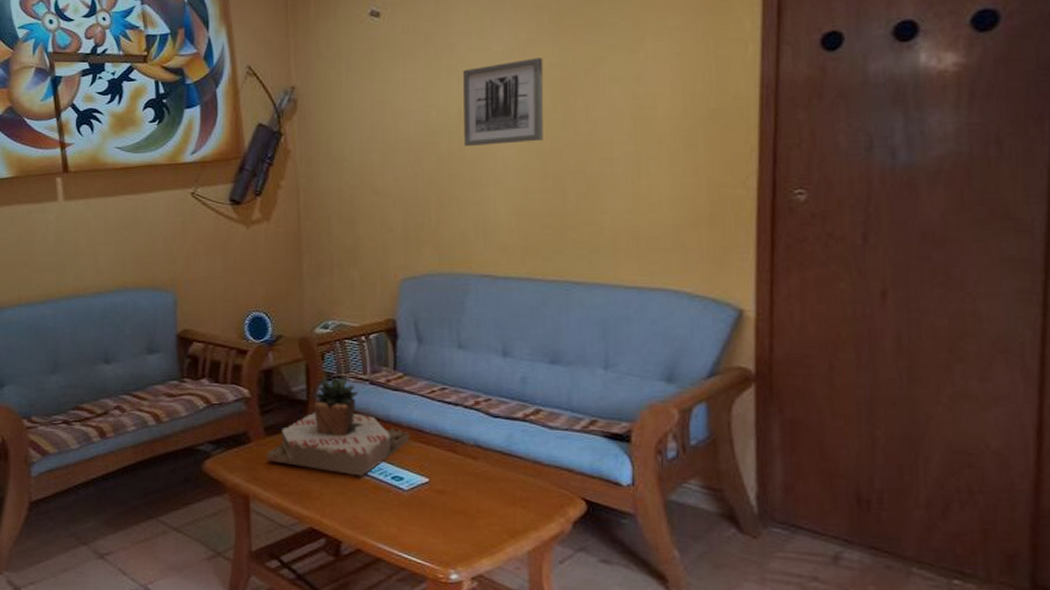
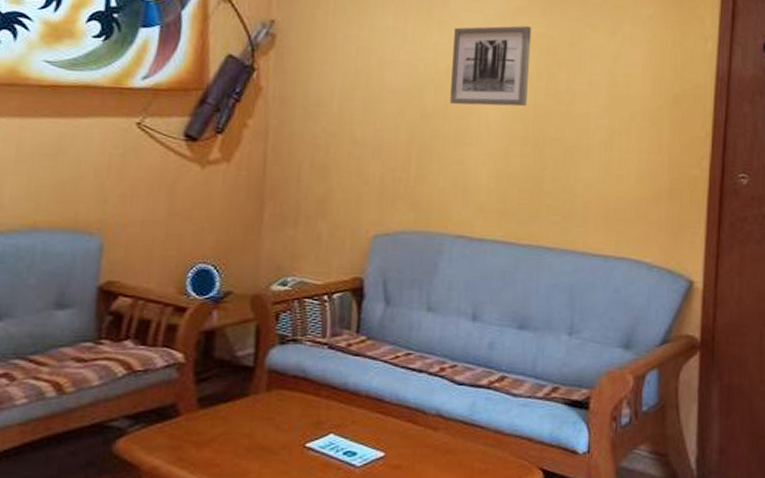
succulent plant: present [266,378,410,476] -> none [197,341,368,453]

